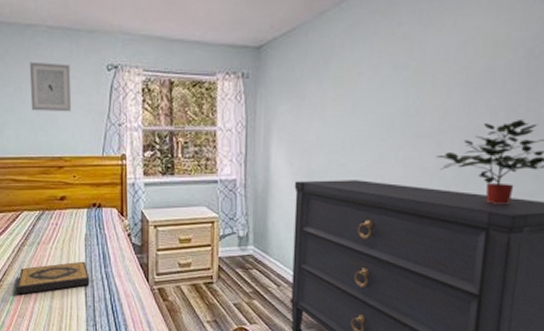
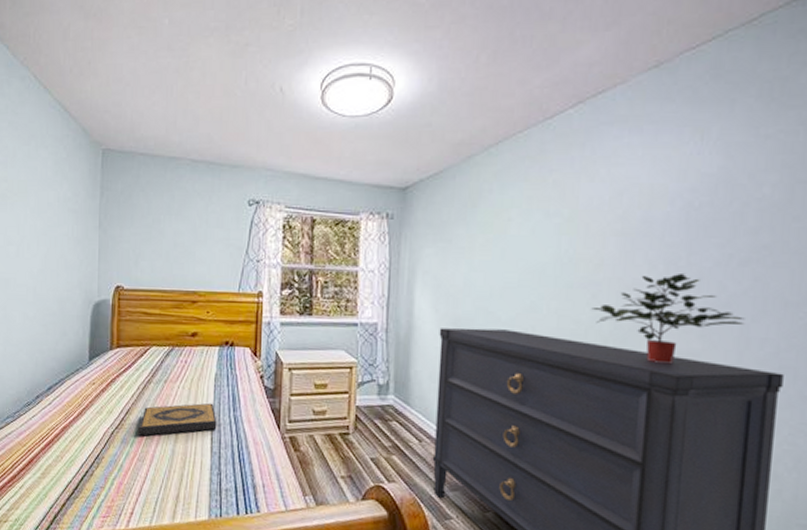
wall art: present [29,61,72,112] -> none [168,194,211,246]

